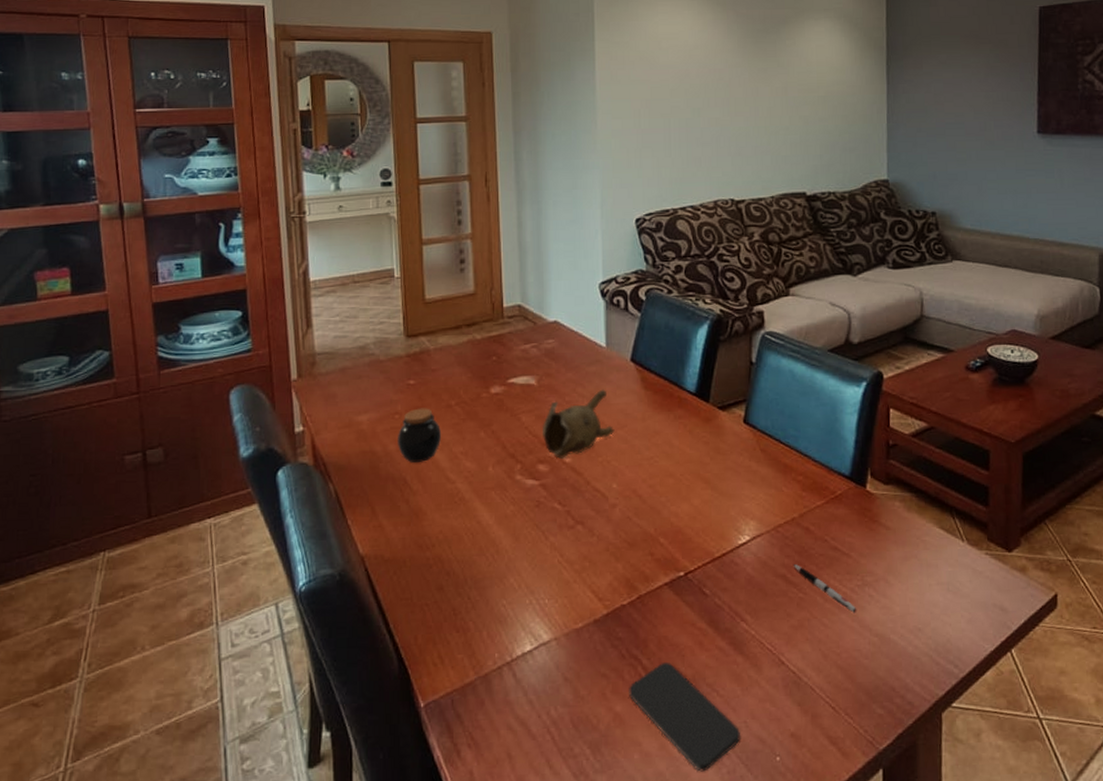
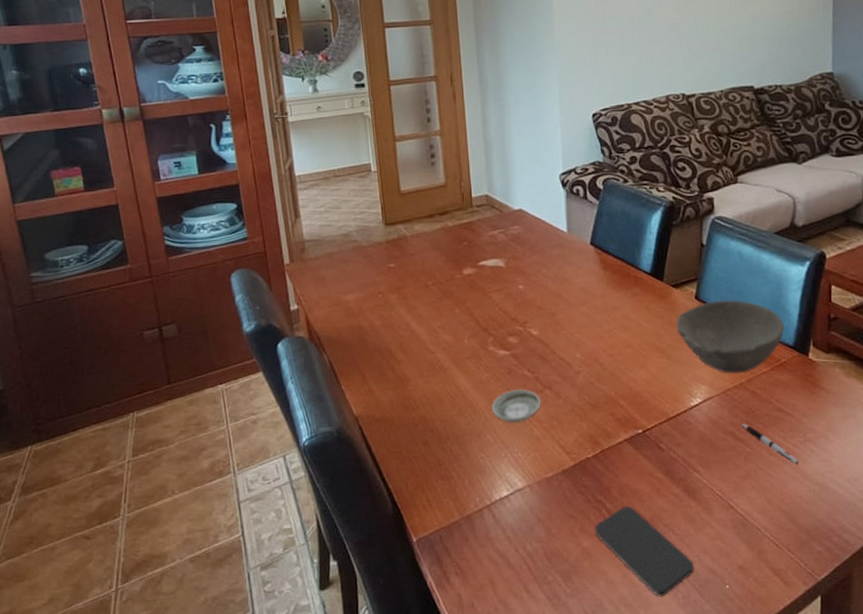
jar: present [398,408,442,462] -> none [382,288,421,336]
saucer: none [517,525,573,565] -> present [492,390,542,423]
teapot: present [541,389,615,459] -> none [511,270,577,332]
bowl: none [722,423,840,508] -> present [676,299,784,374]

